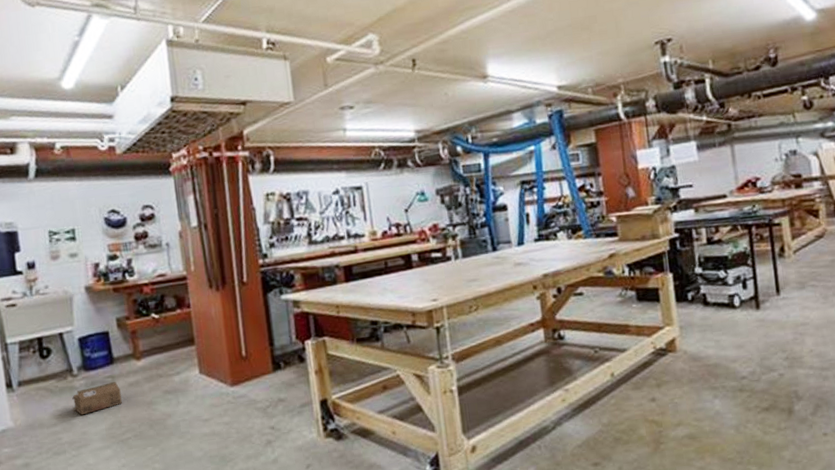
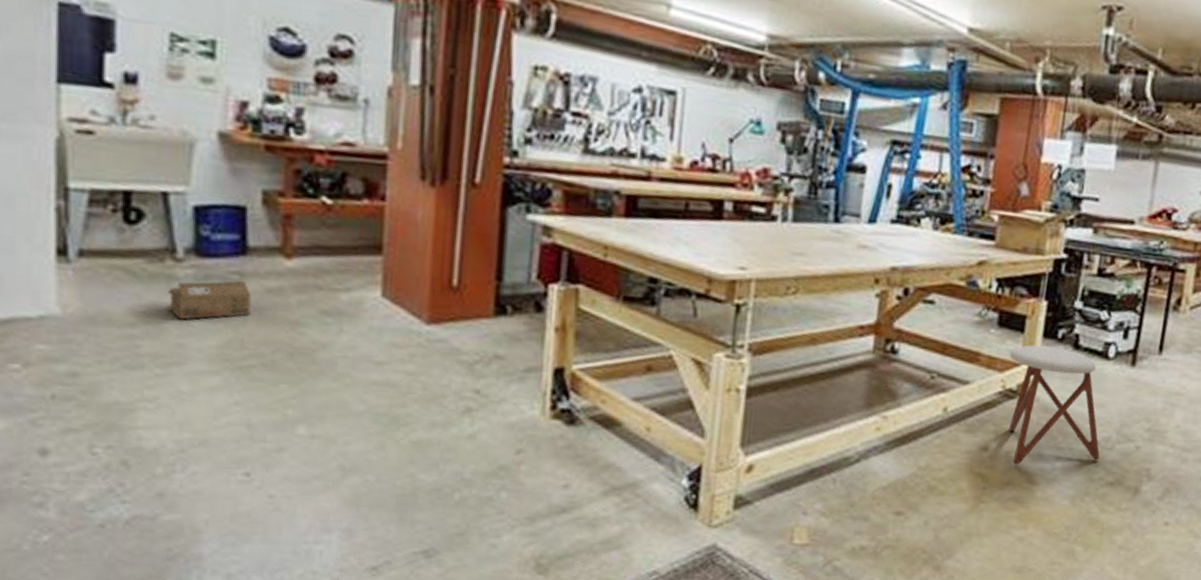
stool: none [652,307,751,409] -> present [1008,345,1100,466]

